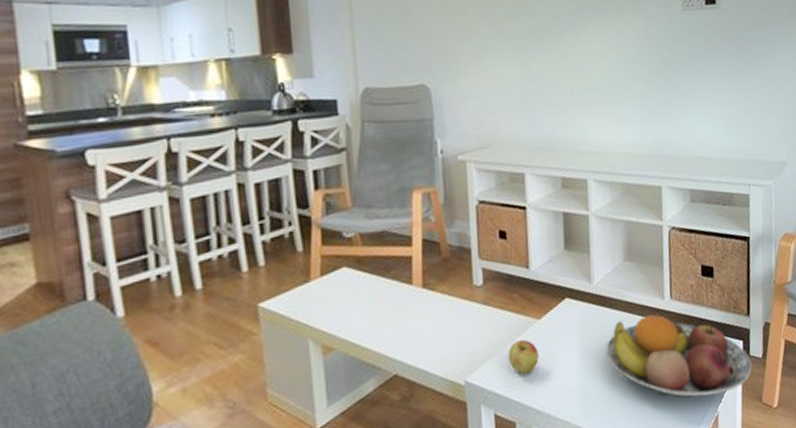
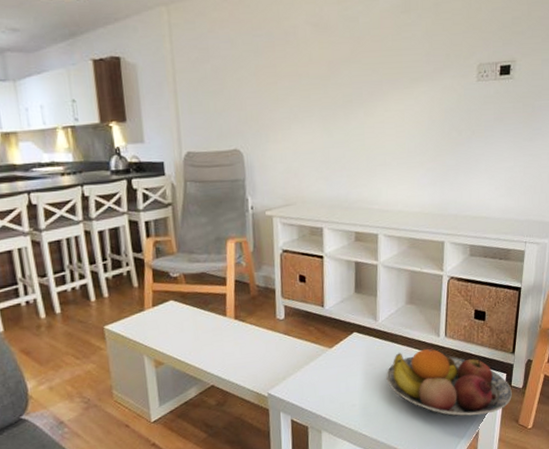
apple: present [508,339,539,375] -> none [304,363,329,391]

